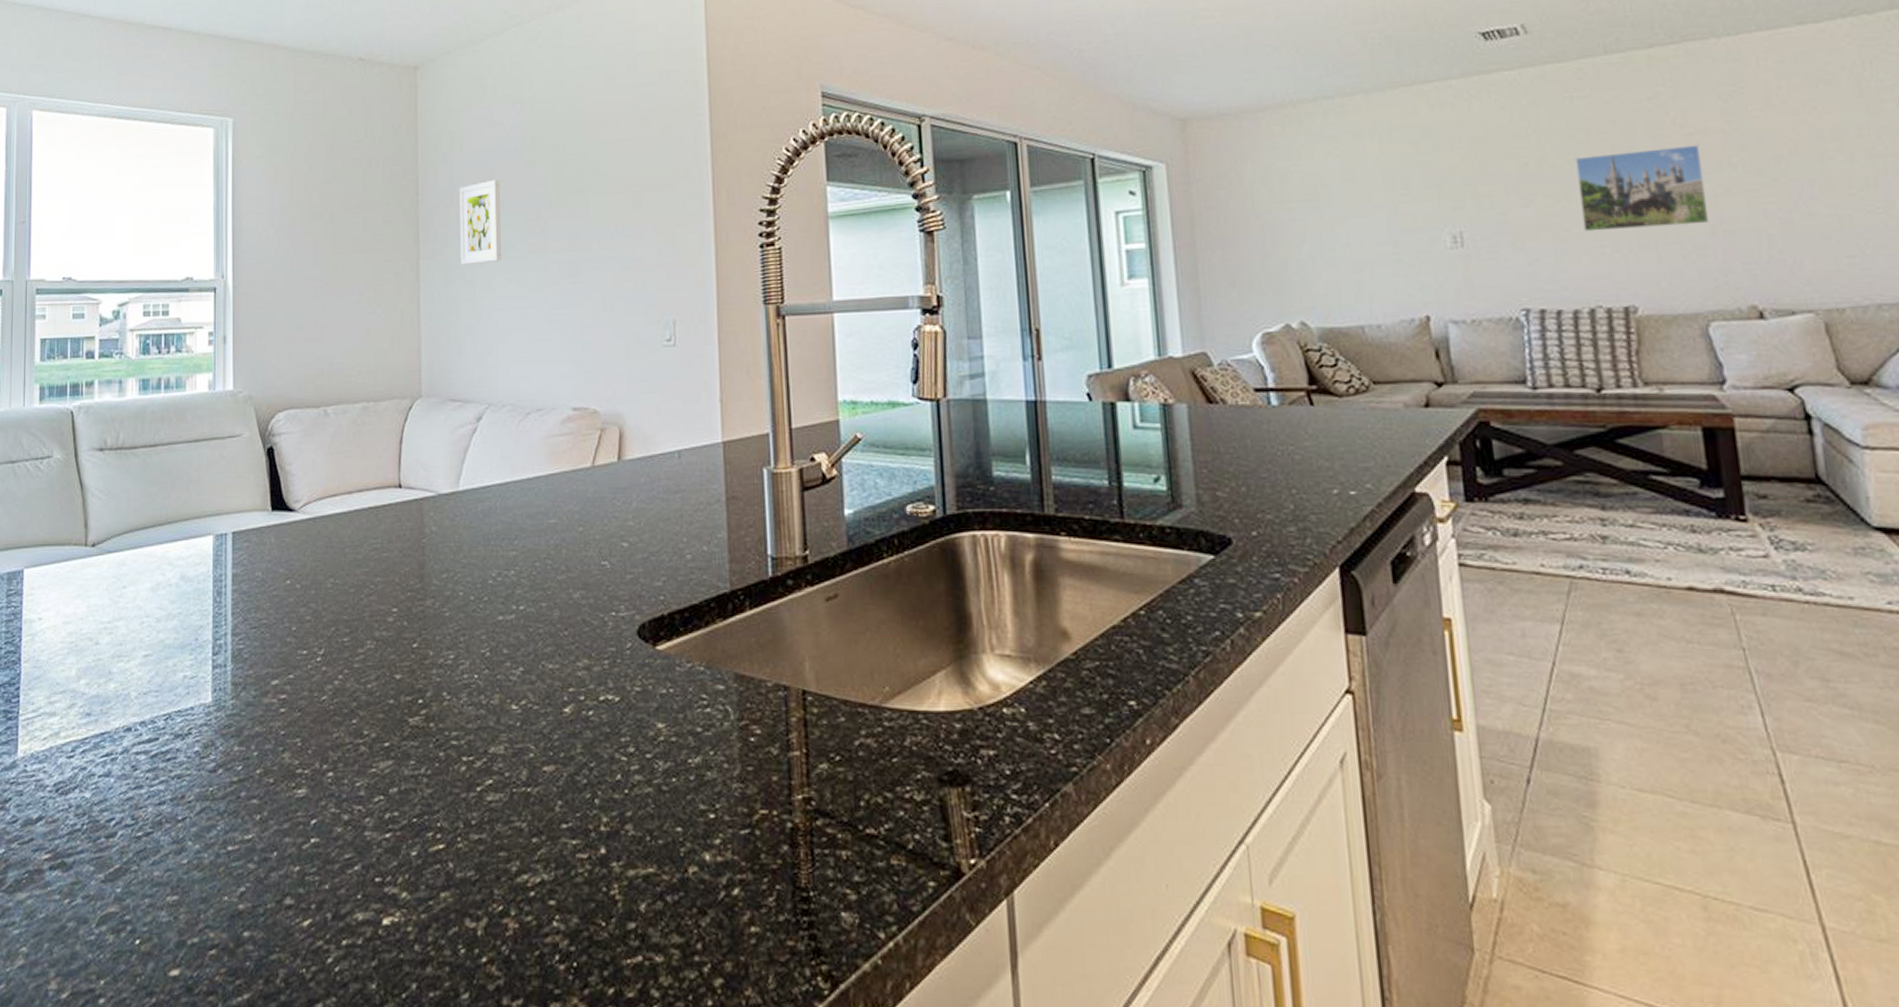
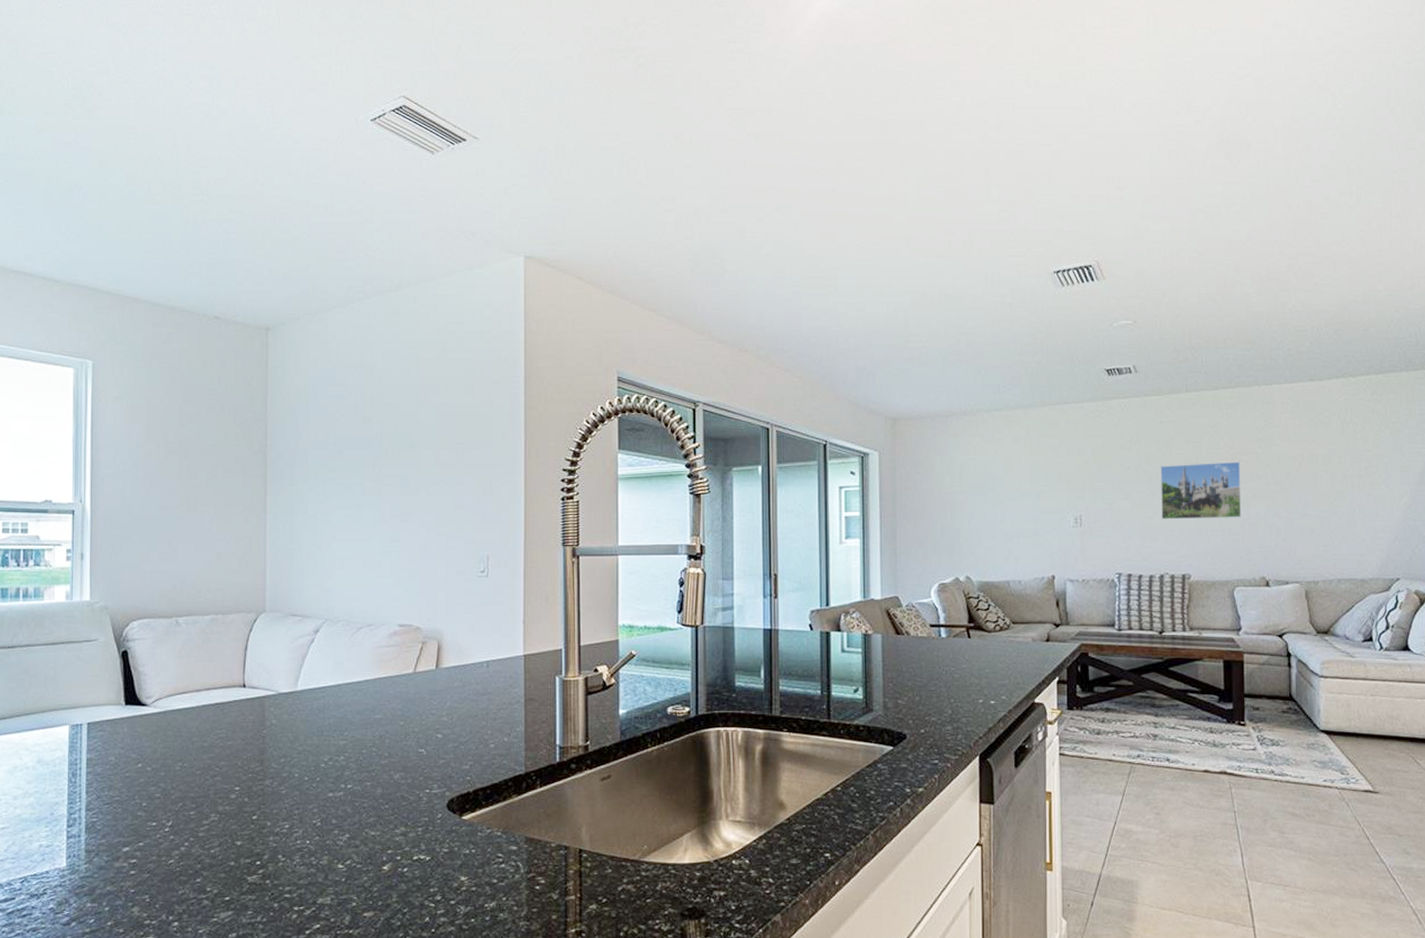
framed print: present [459,179,502,265] -> none [304,430,341,502]

